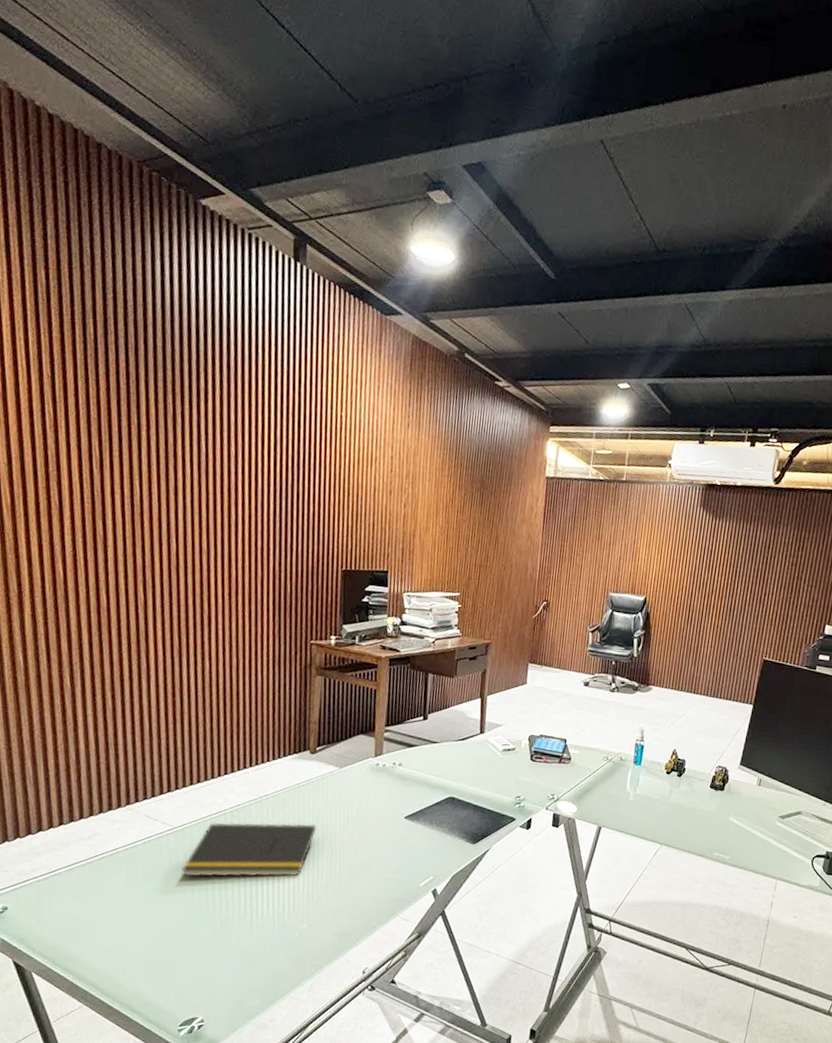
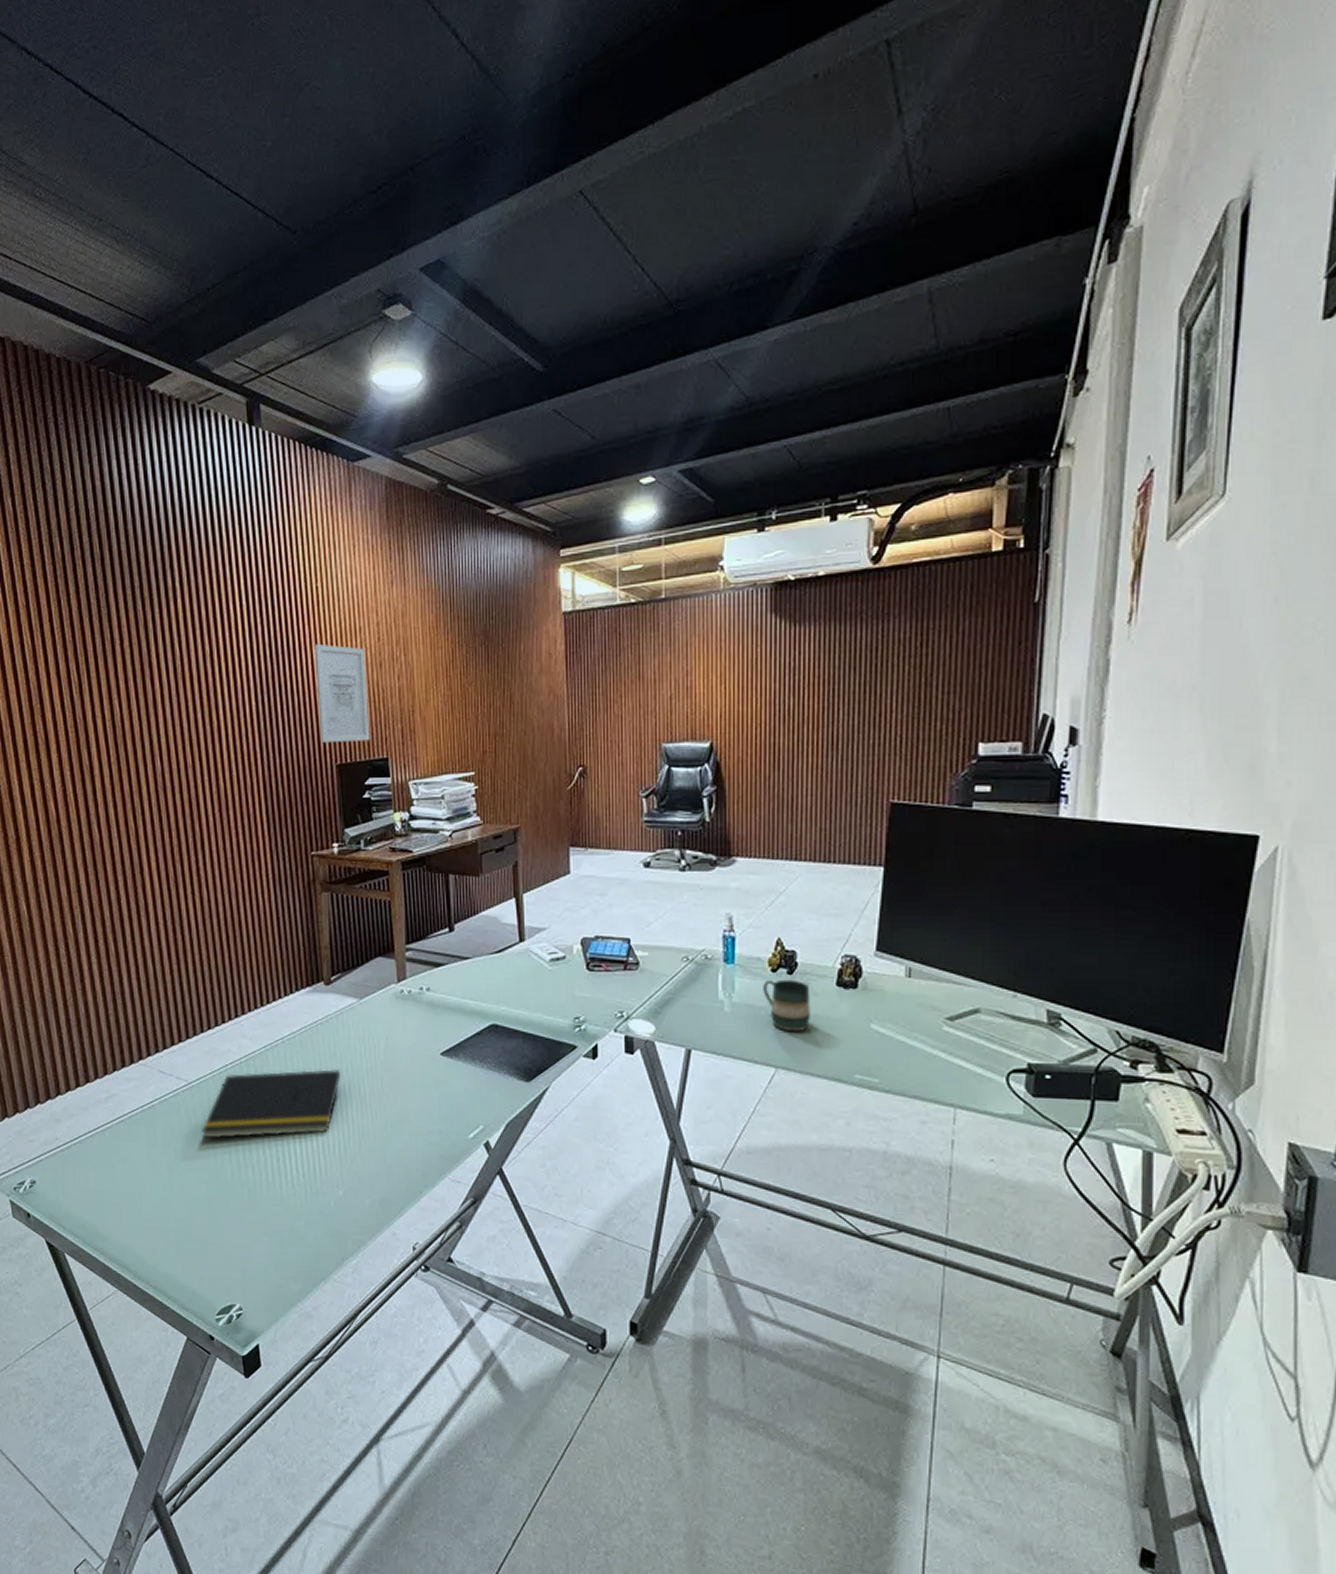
wall art: none [330,464,378,555] -> present [314,643,370,742]
mug: none [658,780,692,819] -> present [763,979,810,1031]

